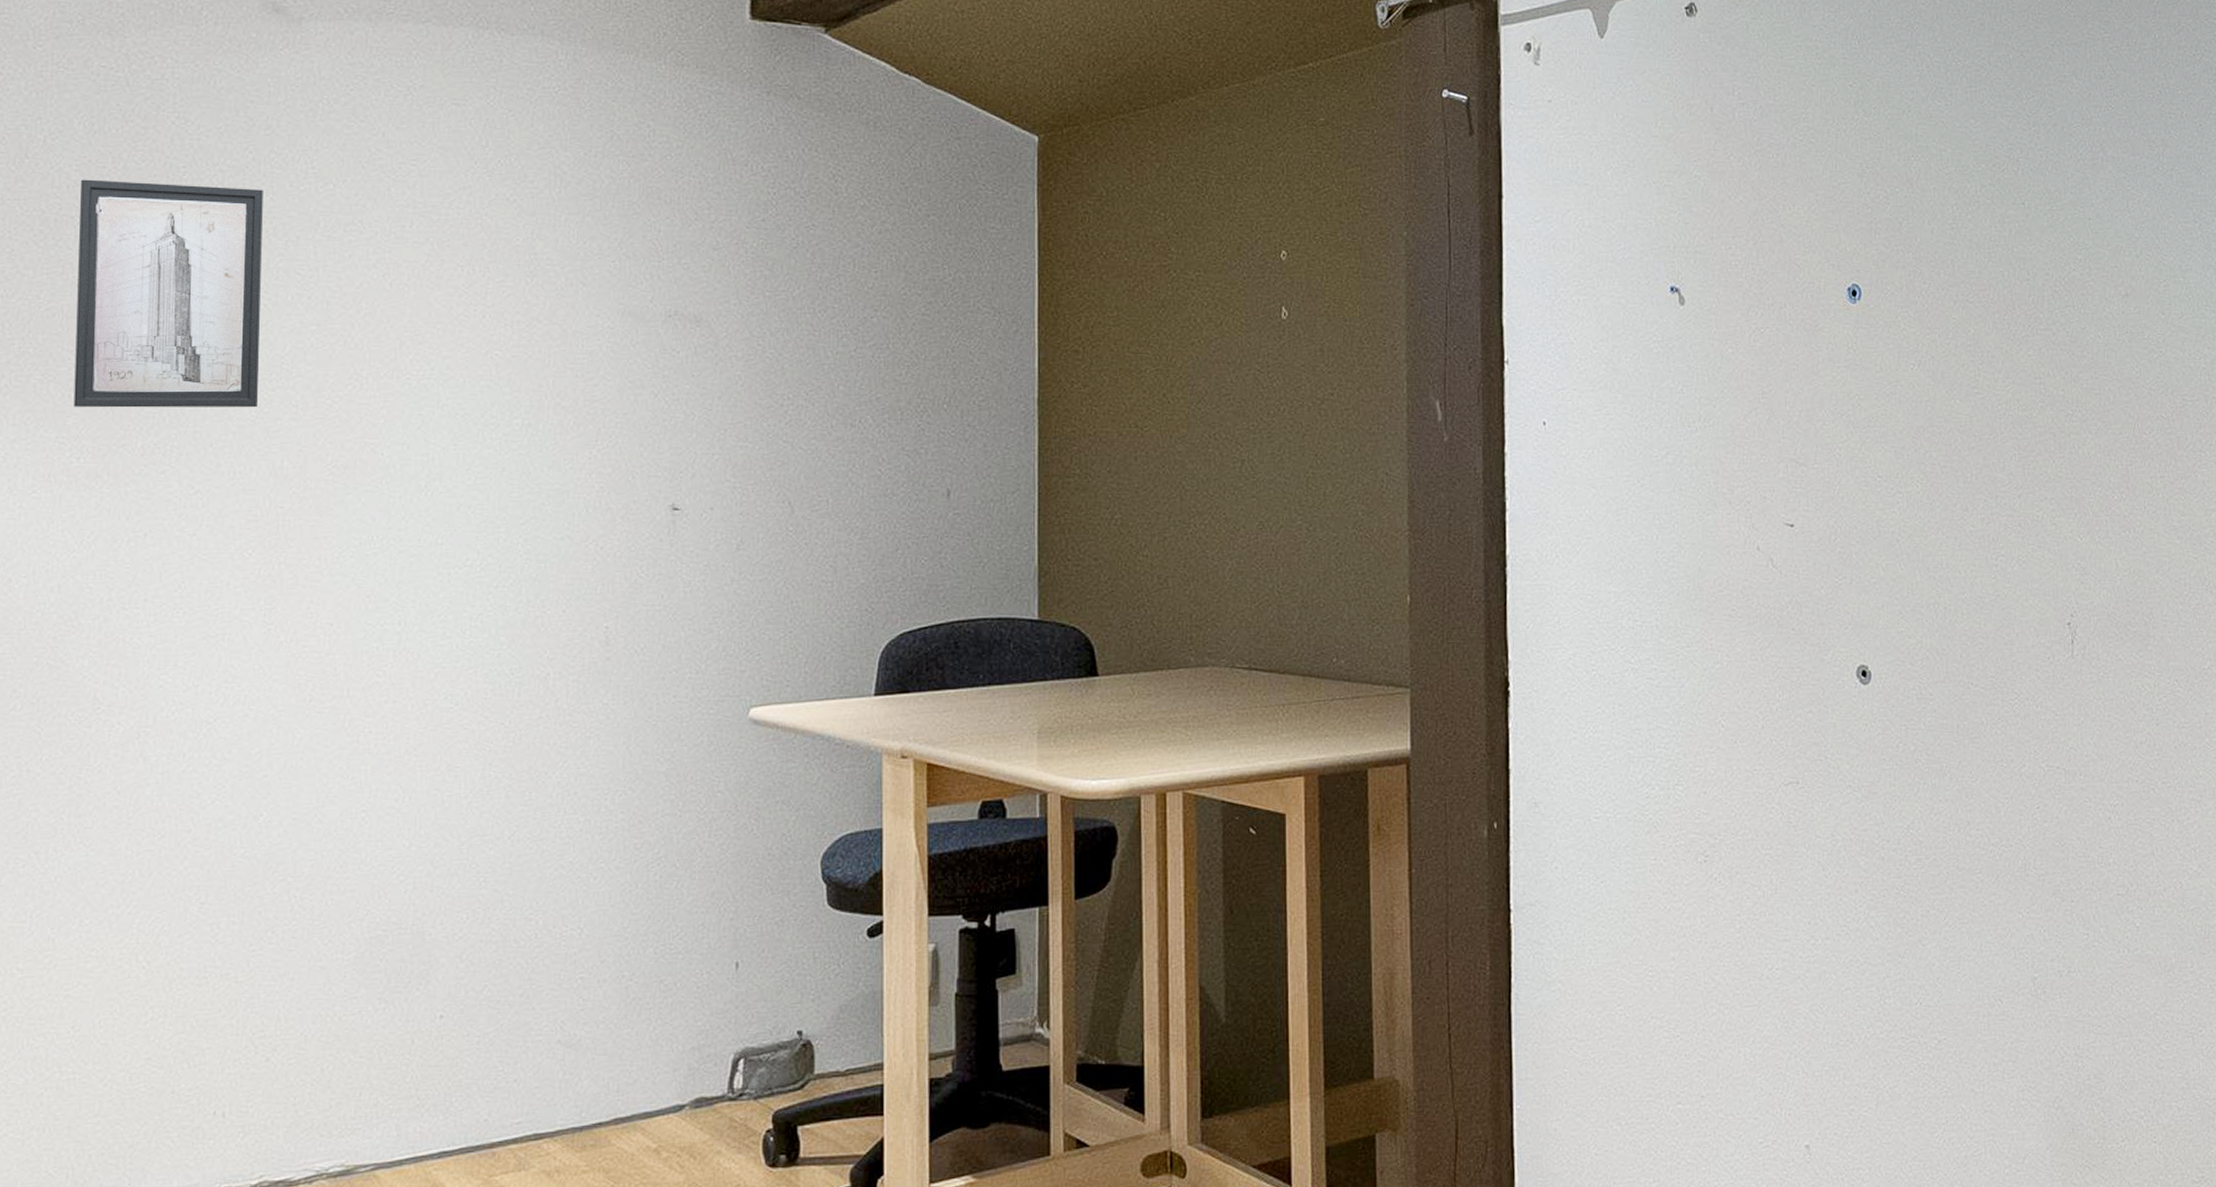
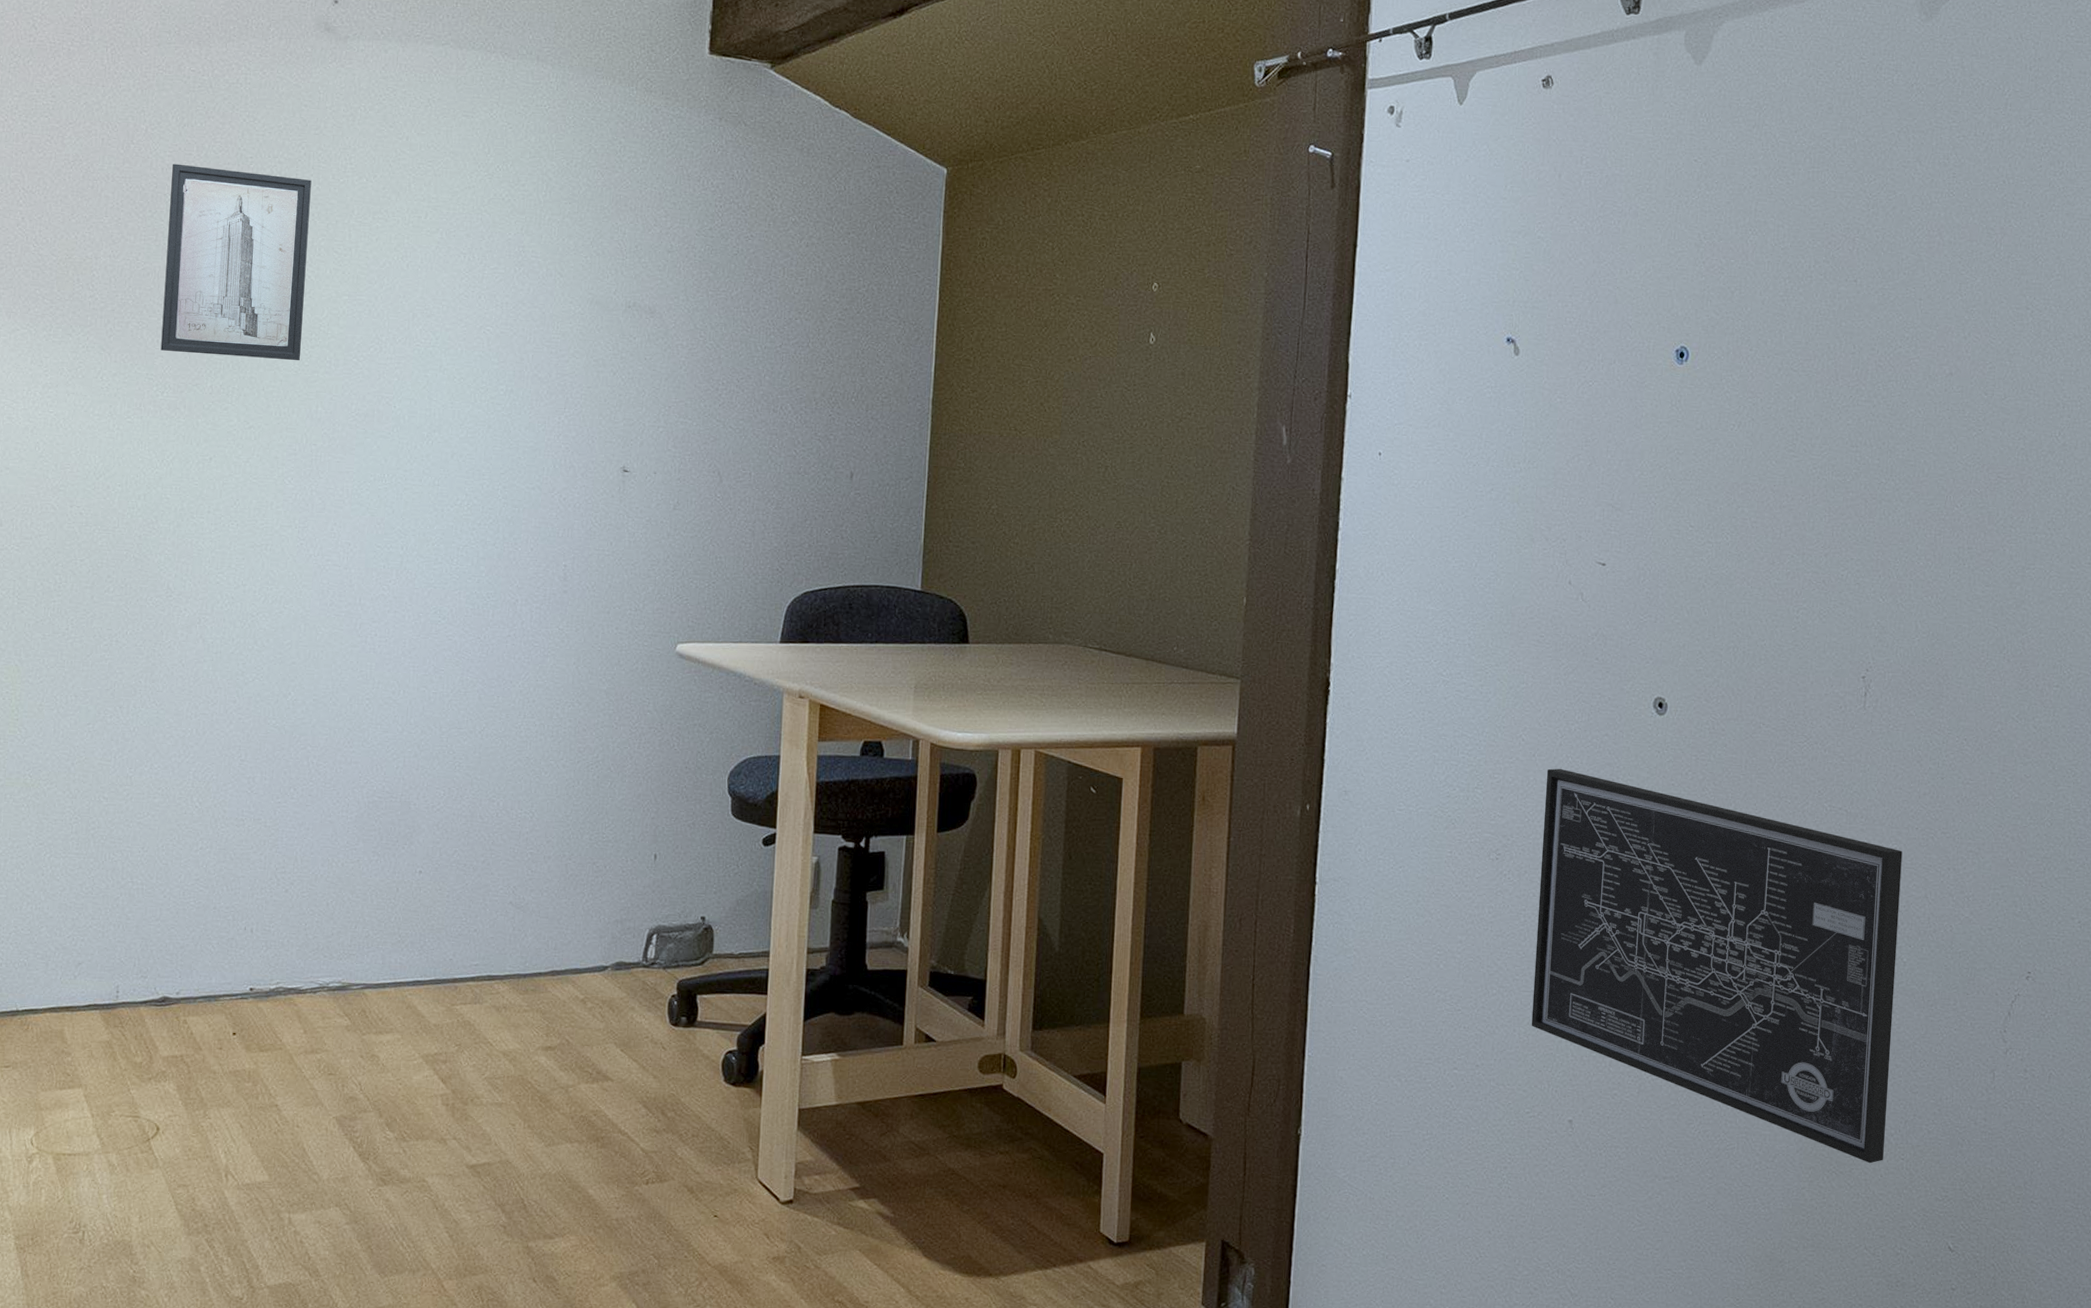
wall art: none [1750,753,2136,1152] -> present [1531,768,1903,1164]

